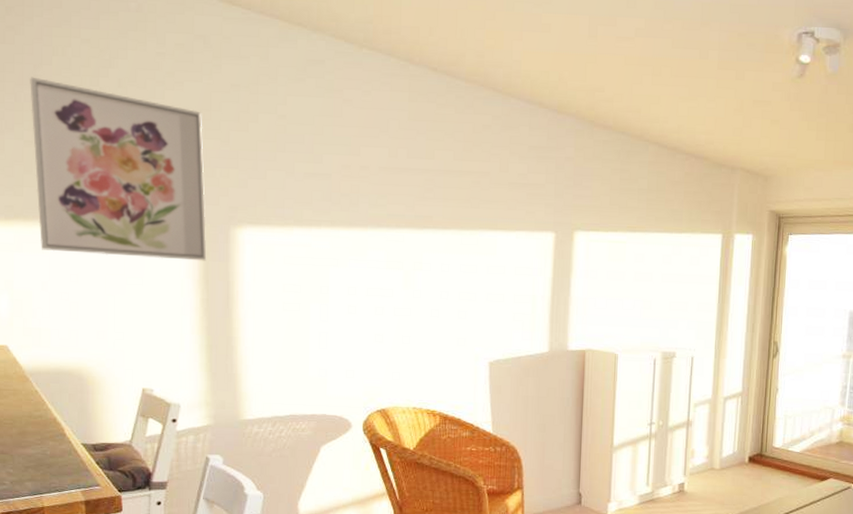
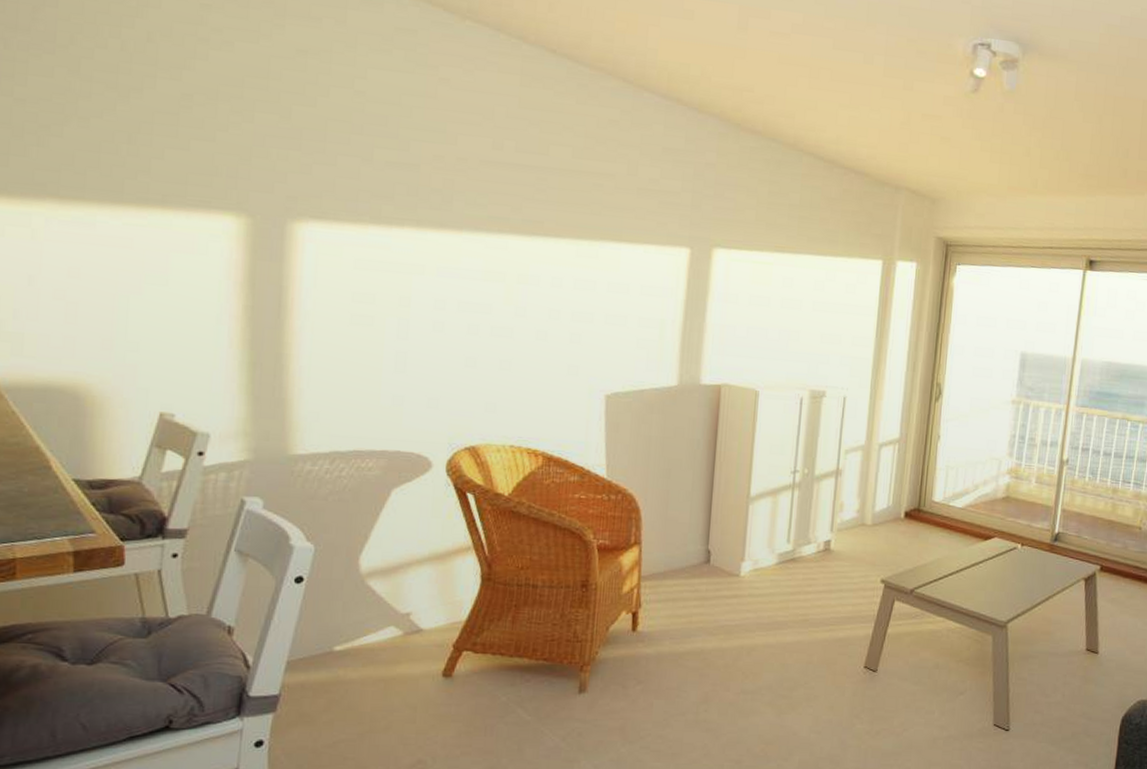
wall art: present [30,77,207,261] -> none [25,20,257,260]

